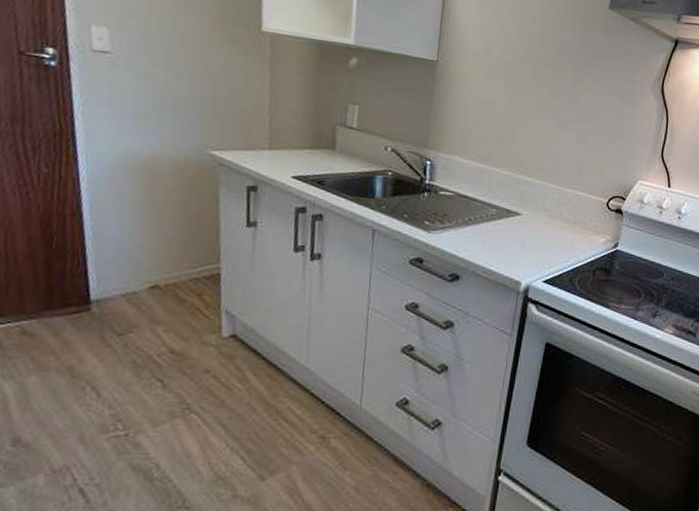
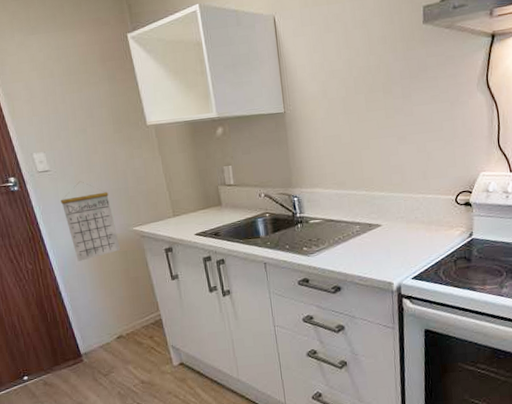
calendar: none [115,76,187,178] -> present [61,181,121,262]

